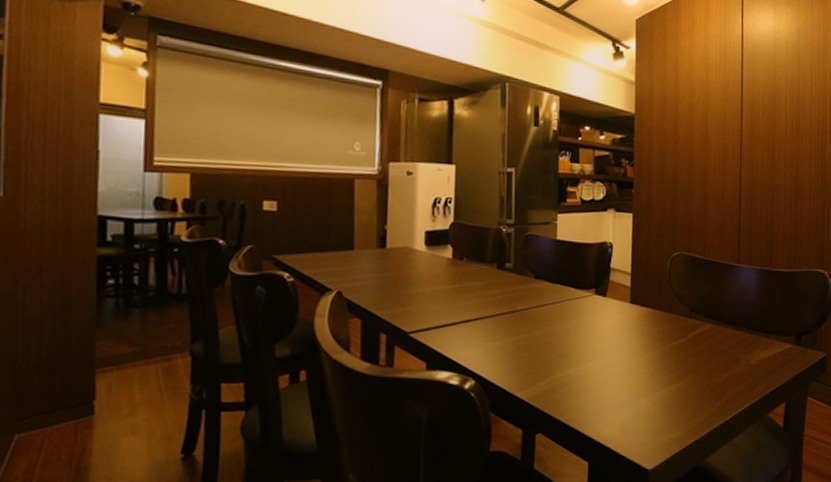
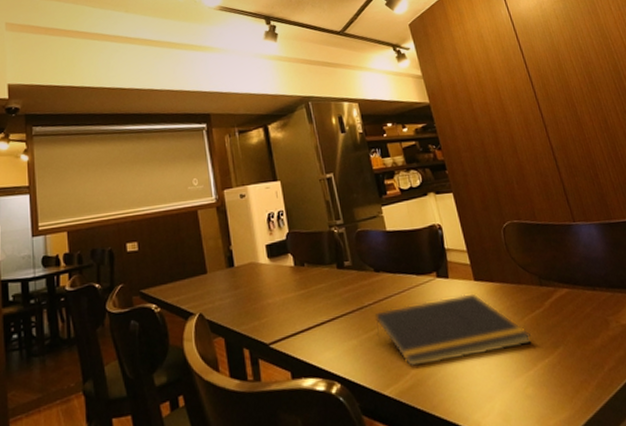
notepad: none [522,314,667,374] -> present [375,293,532,367]

